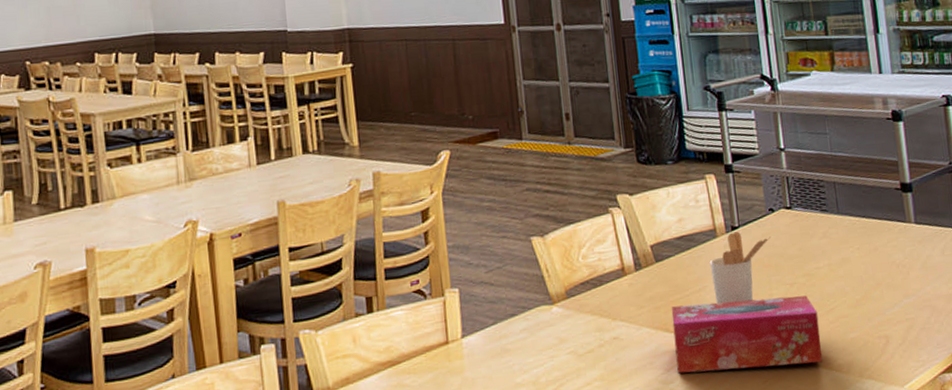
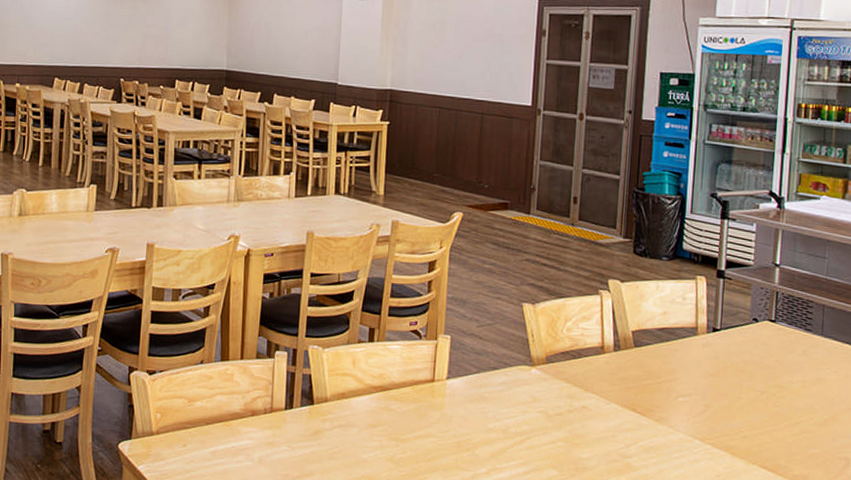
tissue box: present [671,295,822,374] -> none [637,390,783,469]
utensil holder: present [709,231,771,304] -> none [685,333,750,400]

